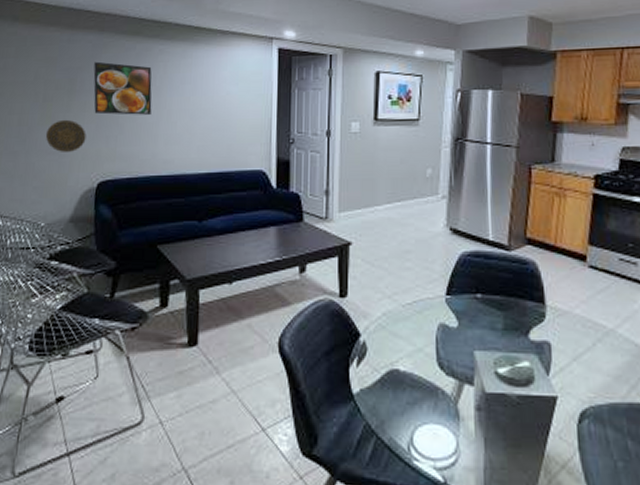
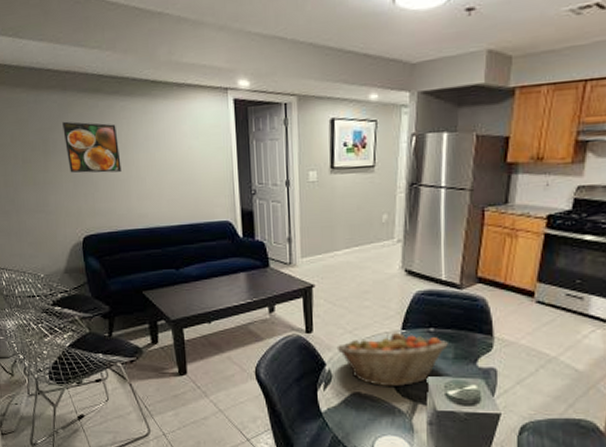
decorative plate: present [45,119,86,153] -> none [30,179,67,211]
fruit basket: none [373,298,497,364] -> present [336,332,448,387]

